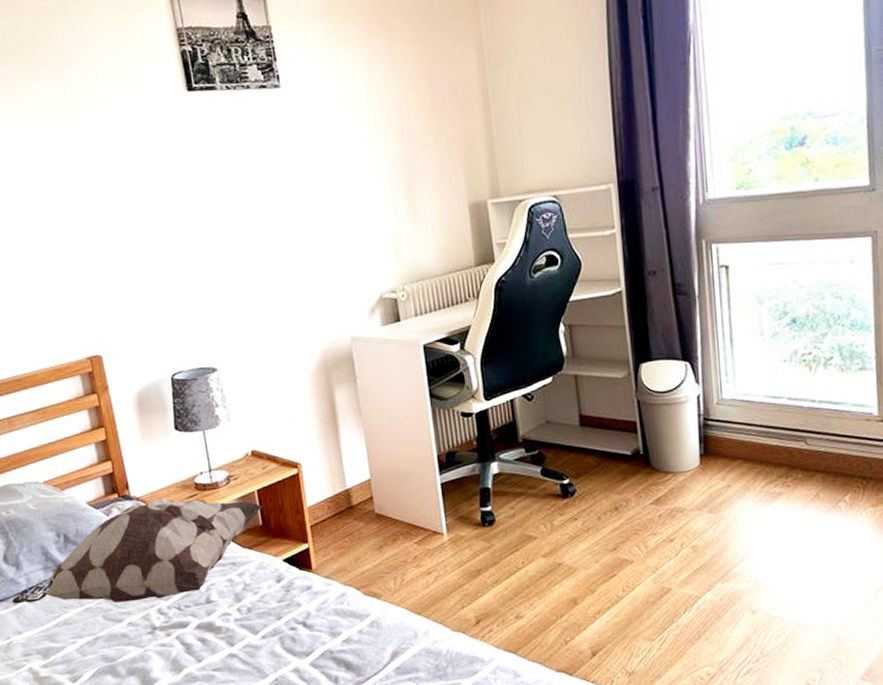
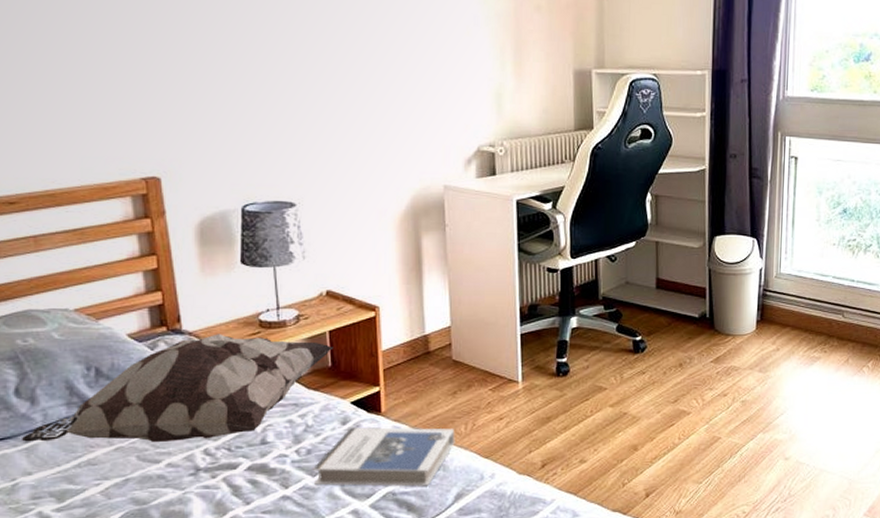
hardback book: none [254,584,386,645] -> present [313,427,455,487]

